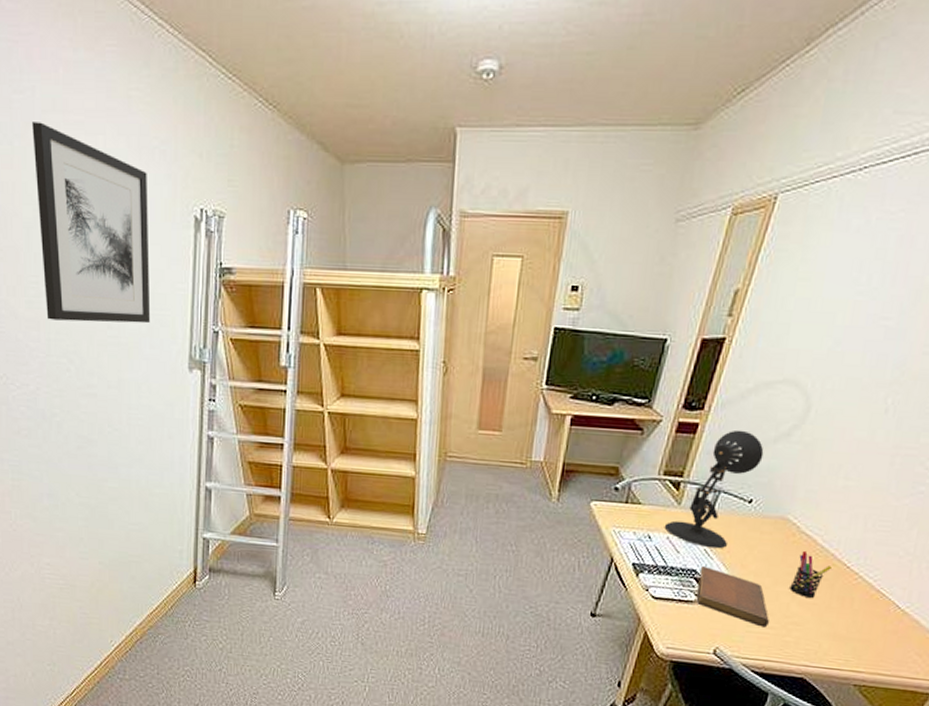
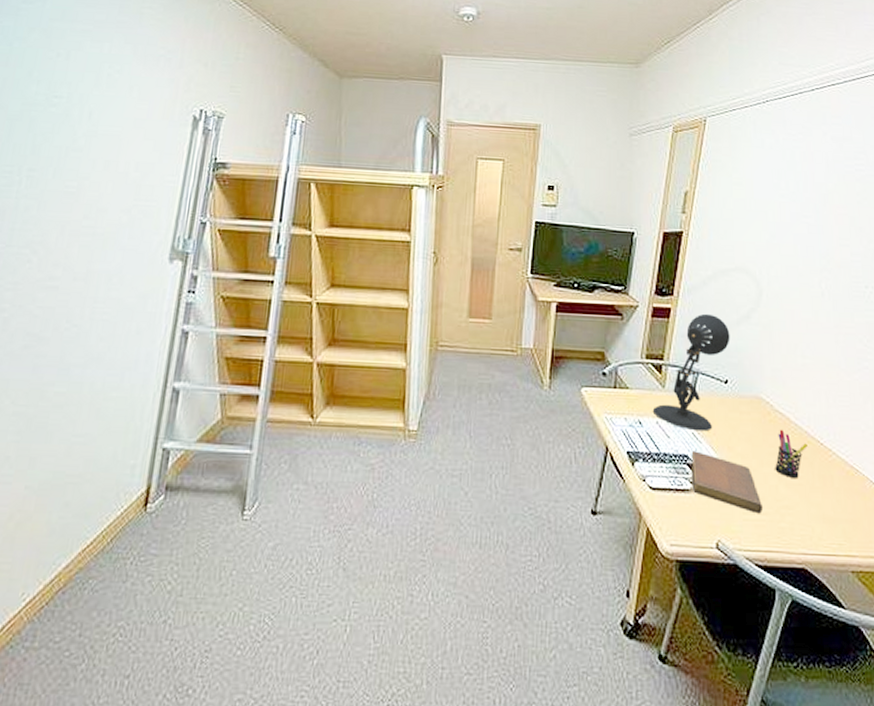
wall art: present [32,122,151,324] -> none [15,28,150,214]

